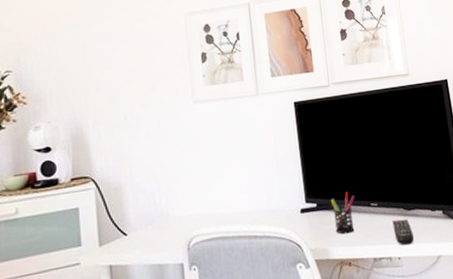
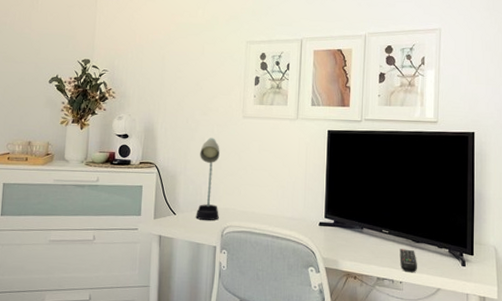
desk lamp: none [146,133,182,236] -> present [195,138,220,221]
pen holder: present [331,191,355,234] -> none [347,215,369,252]

